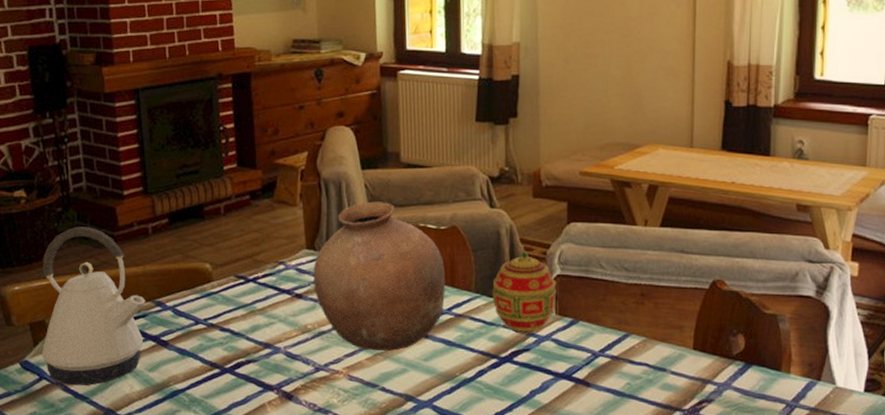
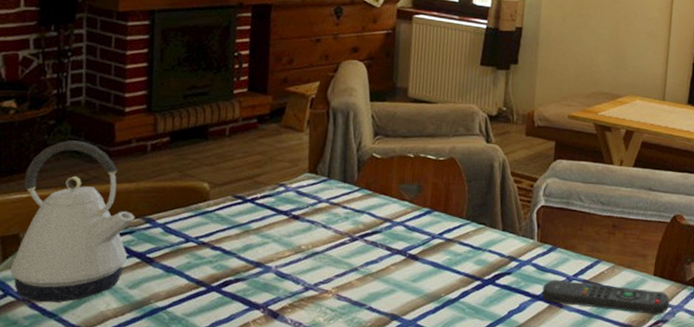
pottery: present [313,201,445,352] -> none [312,131,440,273]
decorative egg: present [492,252,556,334] -> none [481,184,540,259]
remote control: none [565,355,714,394] -> present [542,279,669,315]

